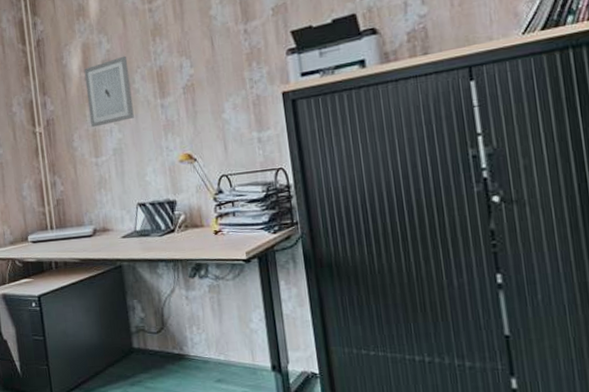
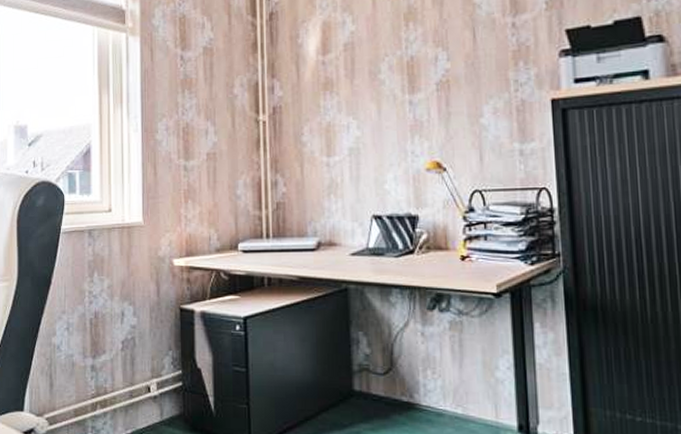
wall art: present [84,56,134,128] -> none [322,40,377,121]

